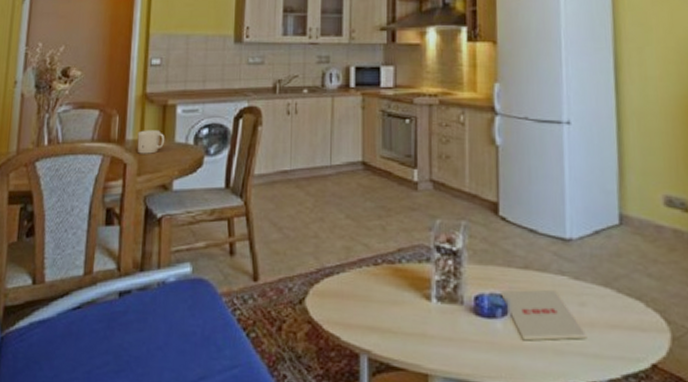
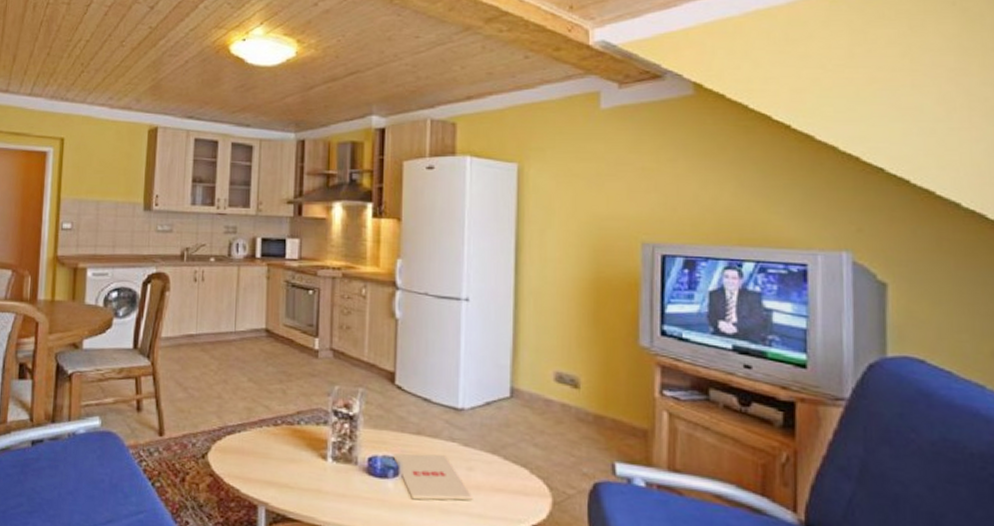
mug: present [137,130,165,154] -> none [48,291,76,314]

